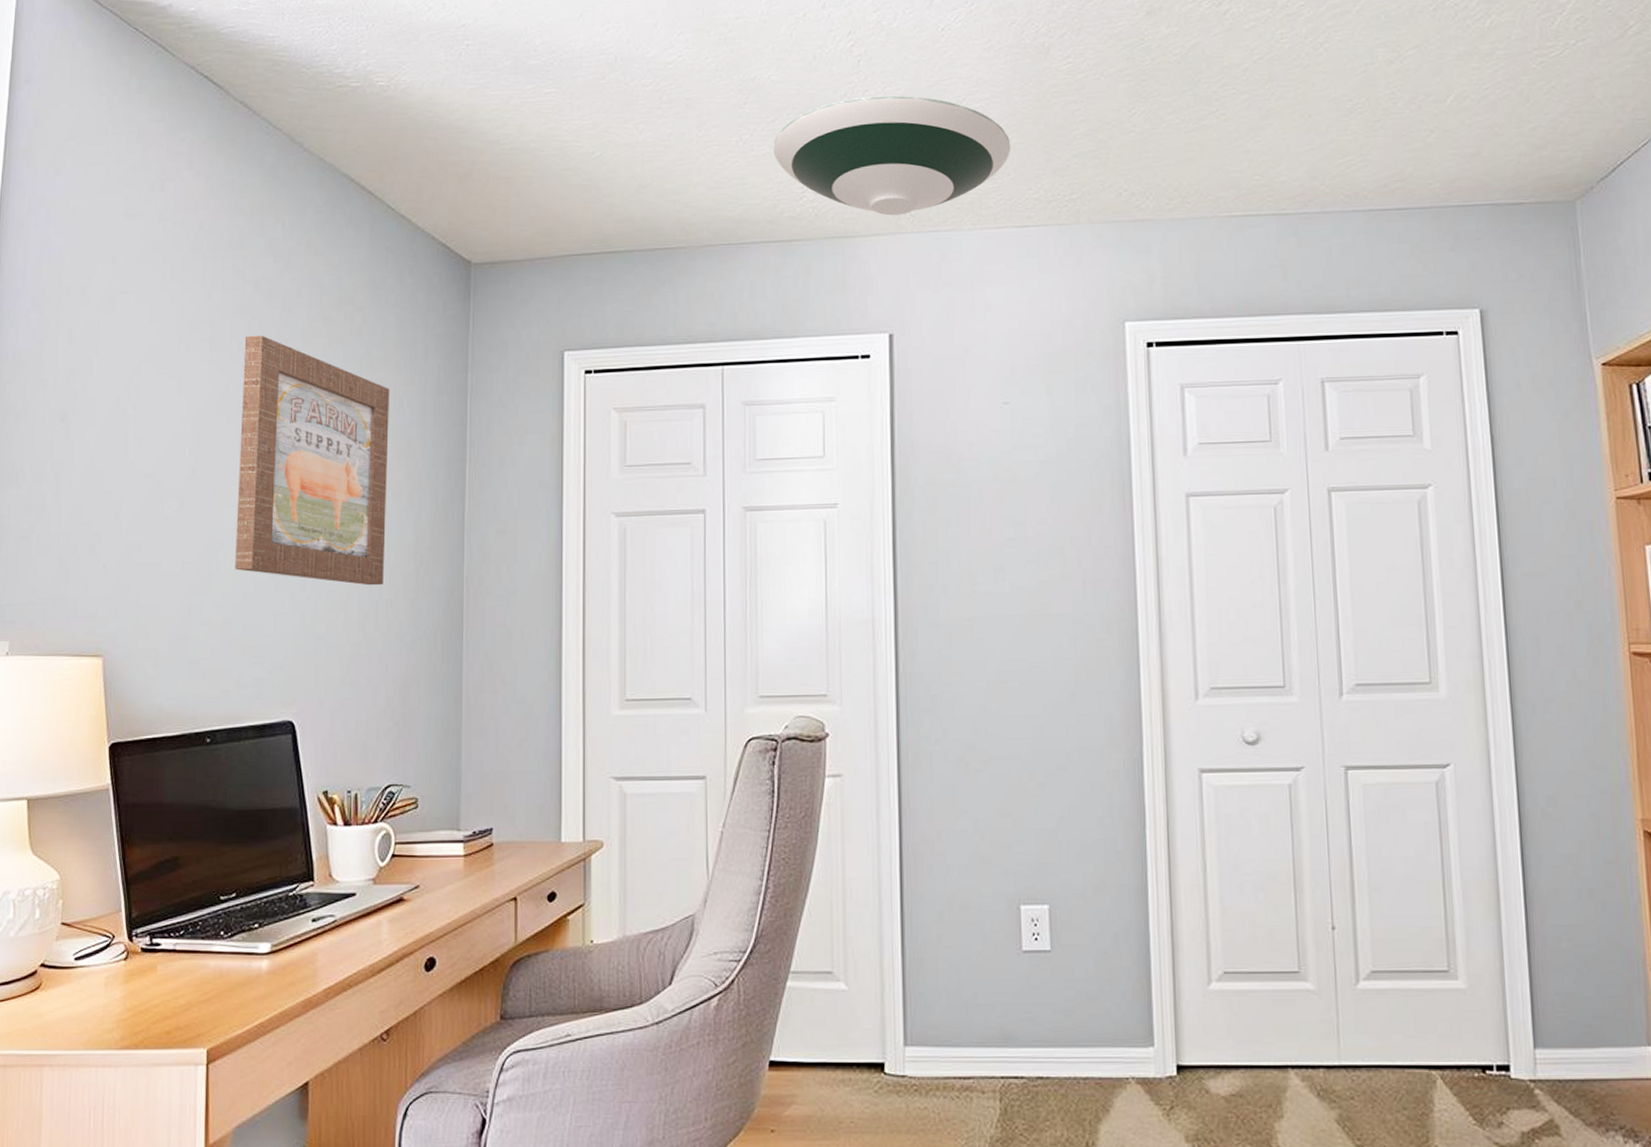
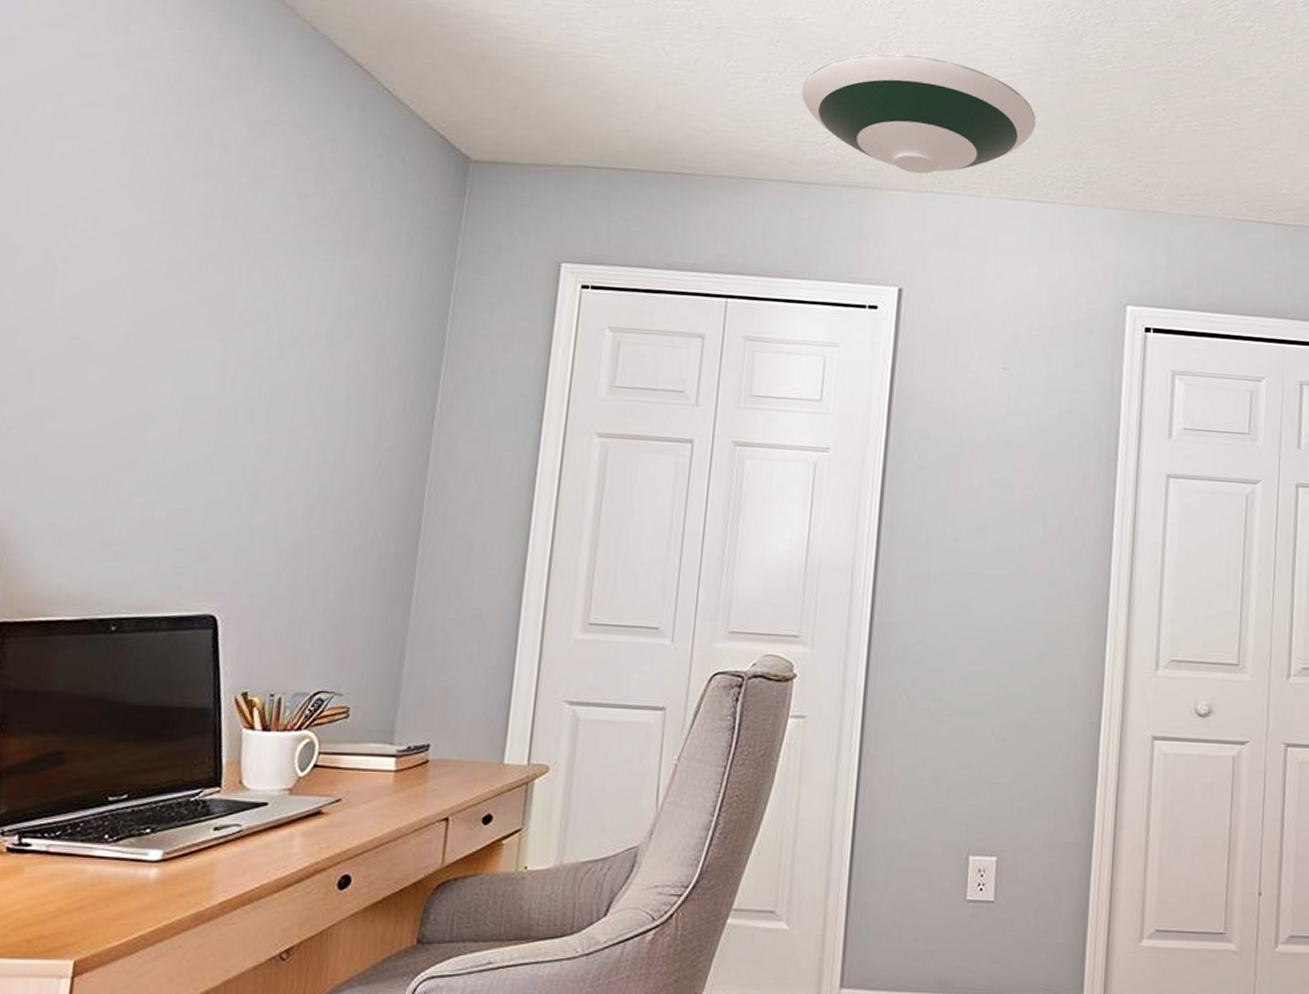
wall art: present [235,335,390,586] -> none [166,201,365,482]

